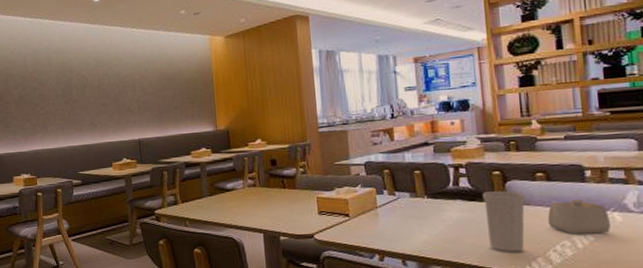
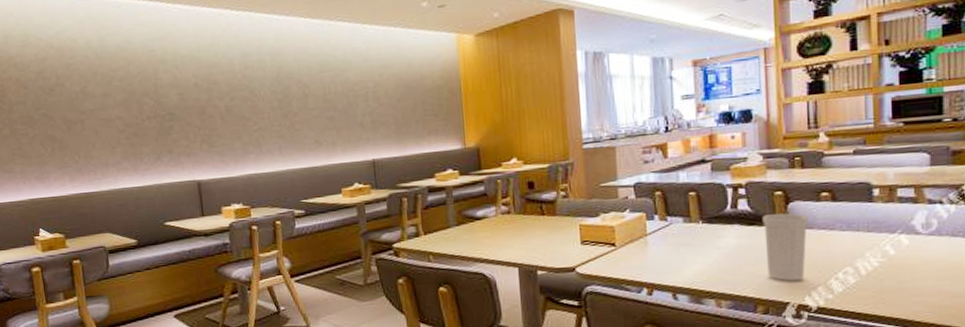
sugar bowl: present [547,199,611,234] -> none [830,221,896,260]

